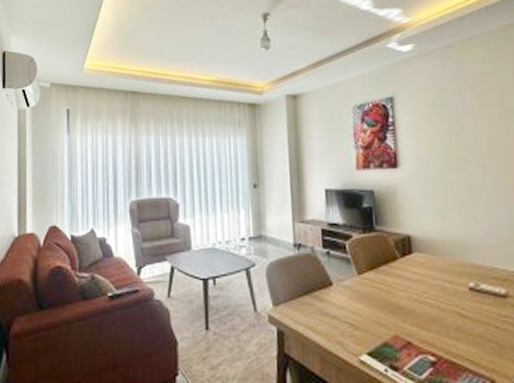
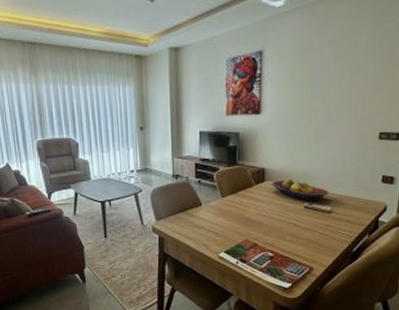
fruit bowl: none [421,249,500,281] -> present [271,178,329,201]

